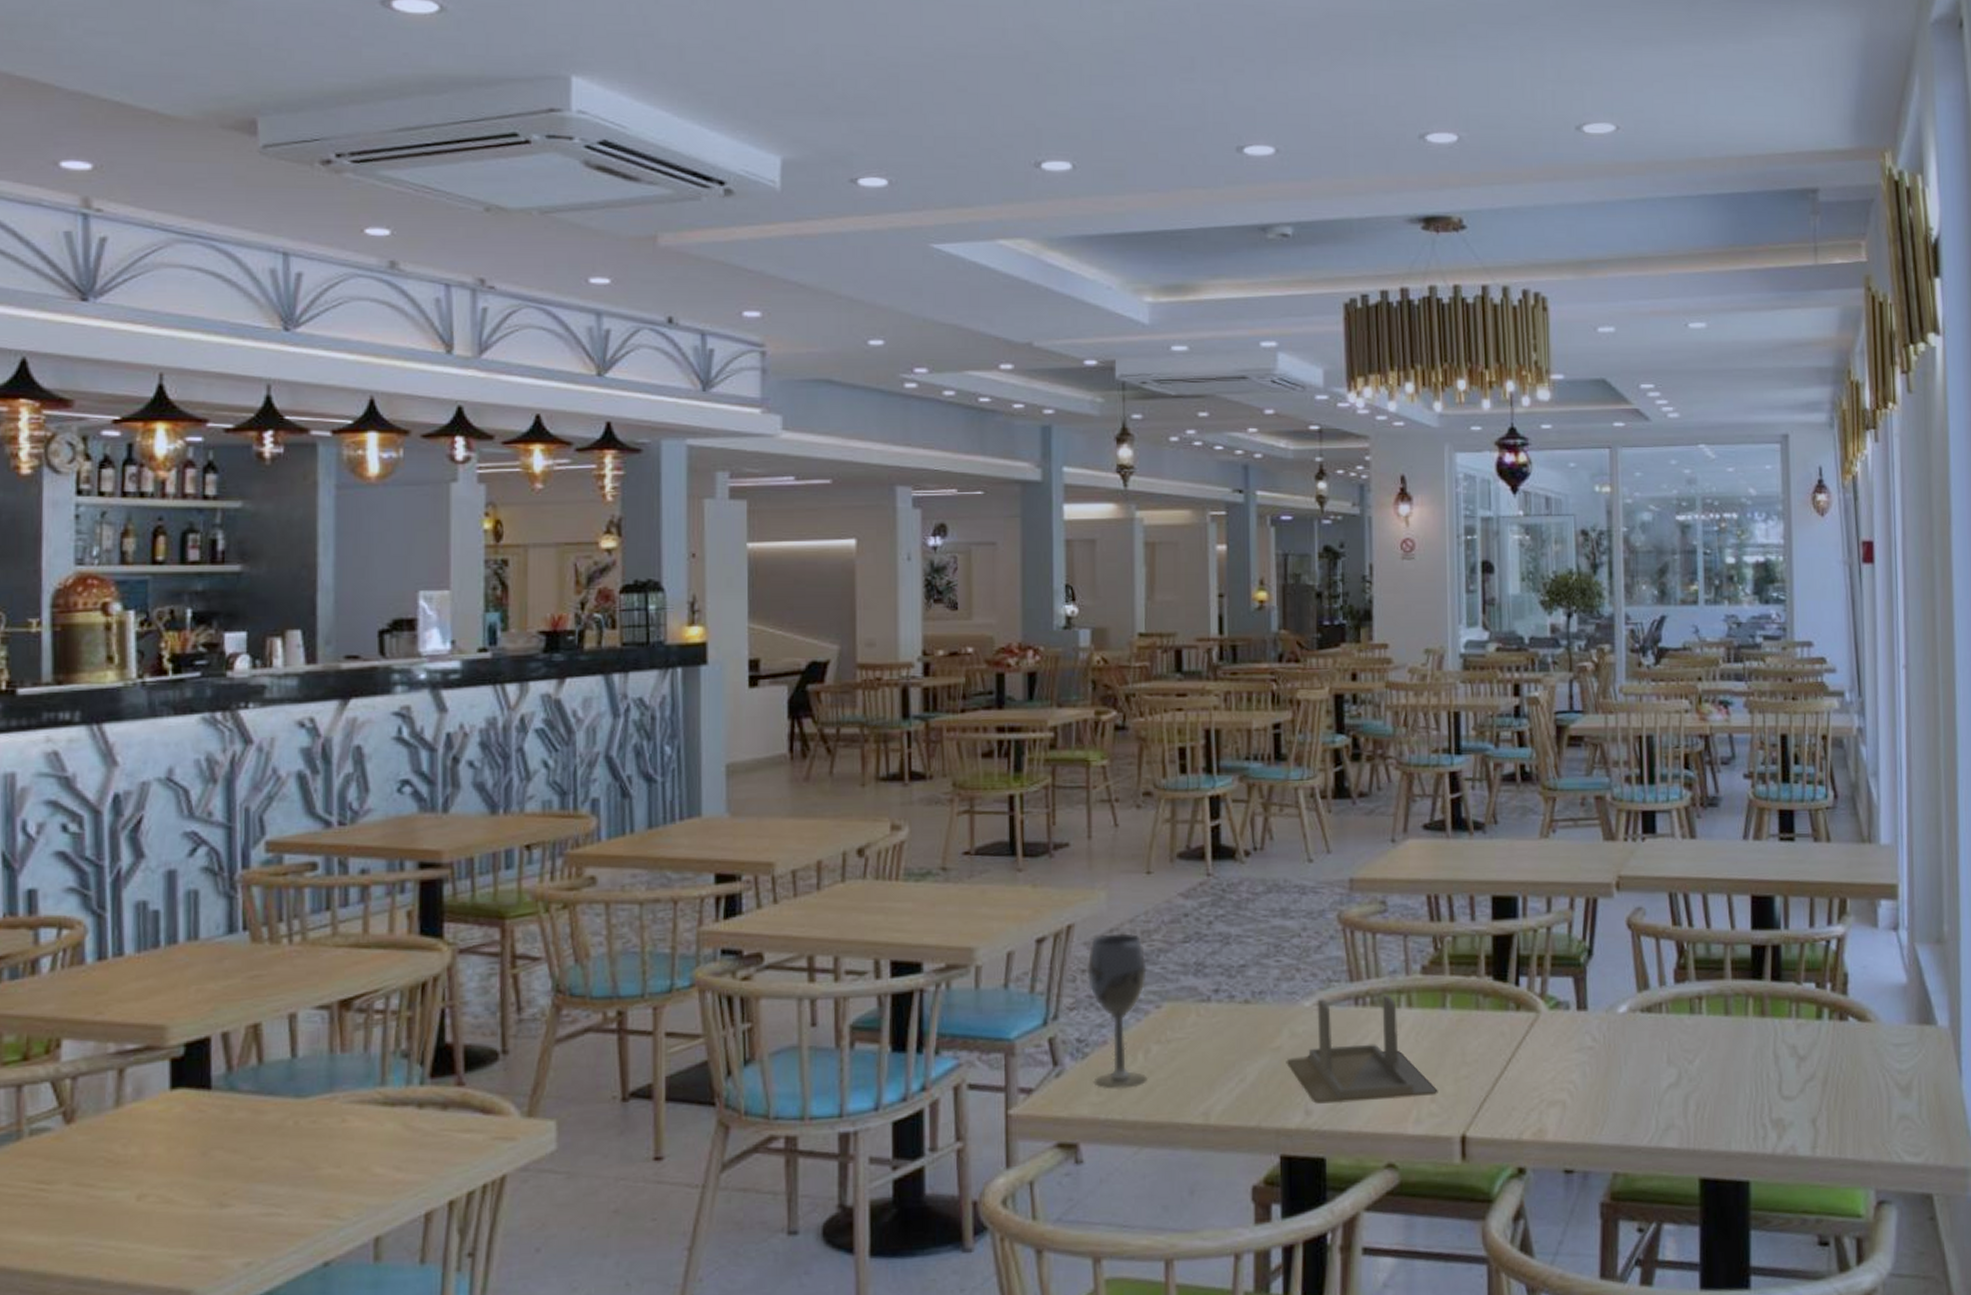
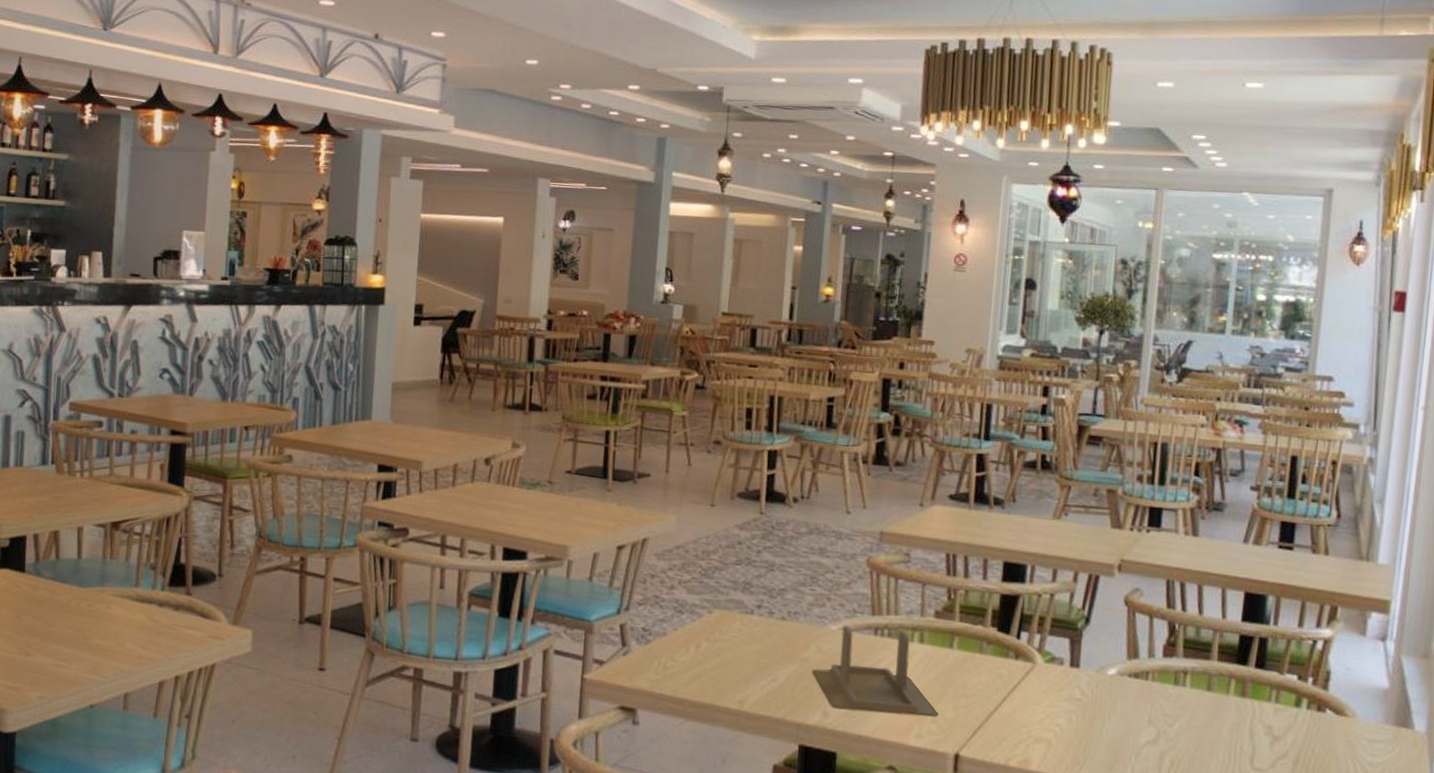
wine glass: present [1087,933,1149,1090] -> none [652,550,704,673]

